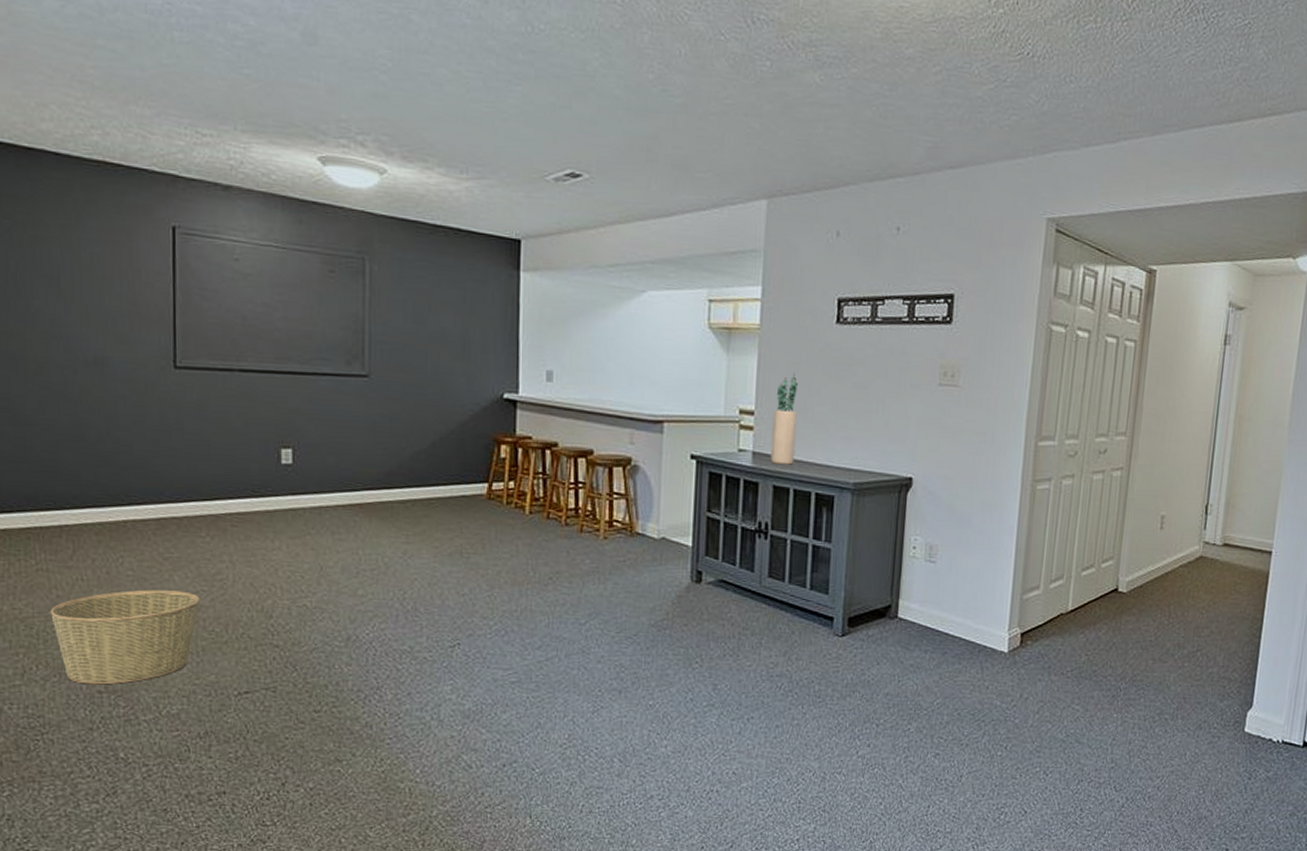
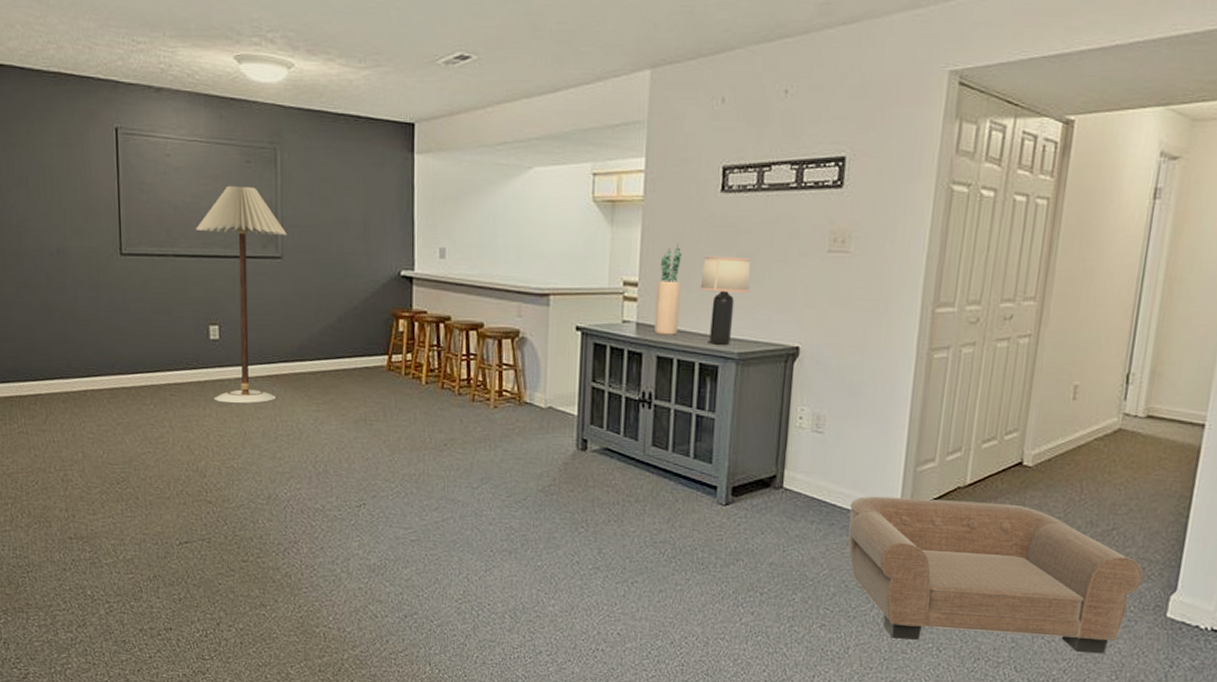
basket: present [50,589,200,685] -> none [30,450,147,532]
floor lamp: none [268,296,375,536] -> present [196,185,287,404]
table lamp: none [816,386,866,475] -> present [700,255,751,345]
dog bed: none [960,624,1224,769] -> present [848,496,1144,653]

